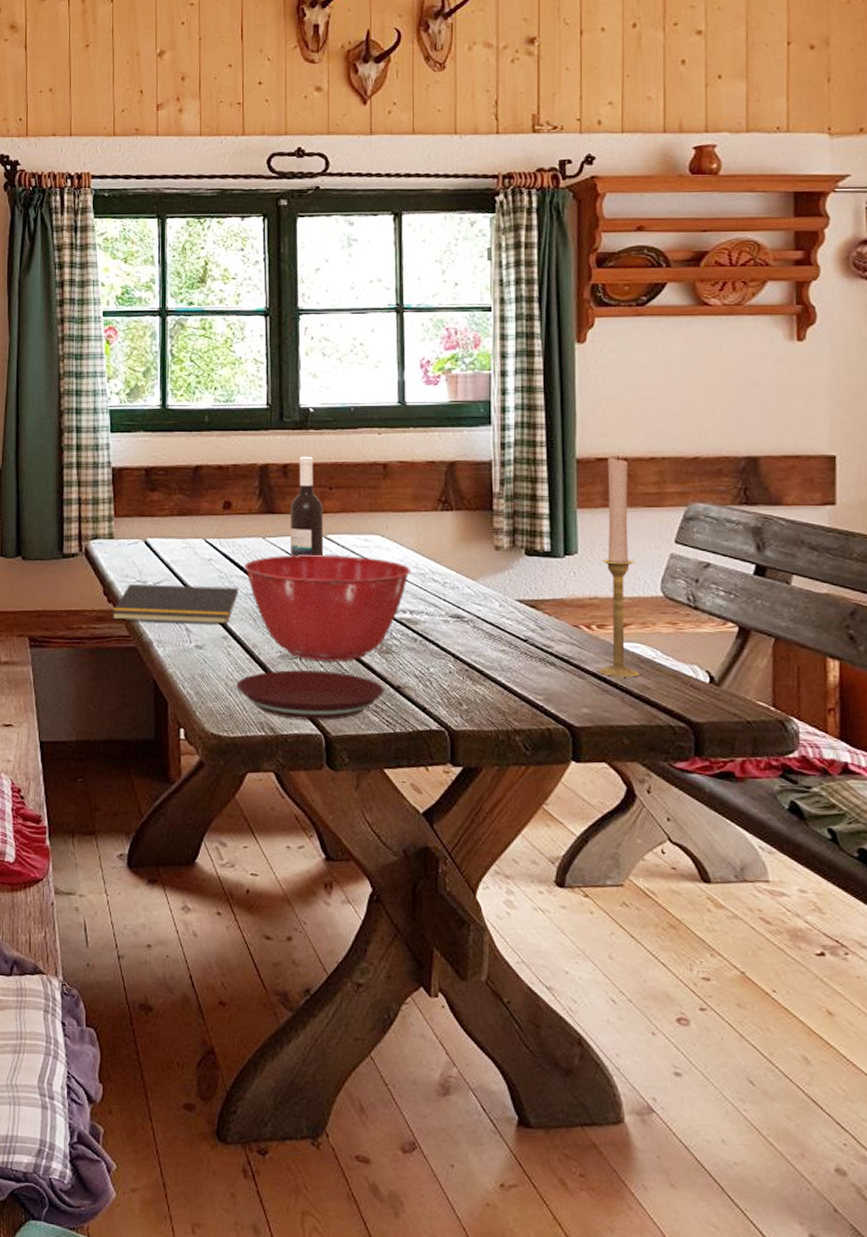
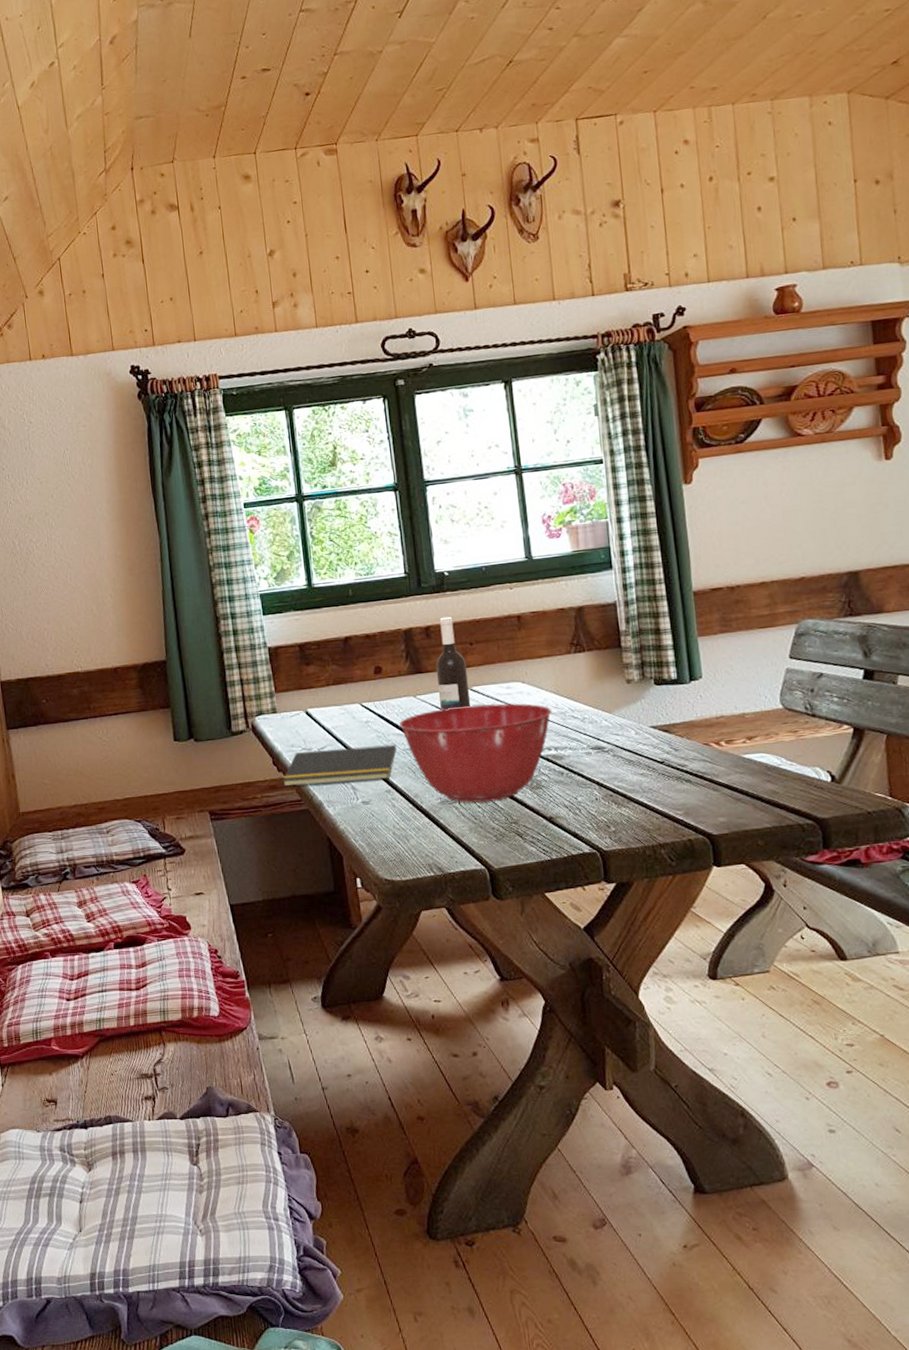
plate: present [236,670,384,721] -> none [403,811,539,858]
candlestick: present [598,455,640,677] -> none [721,584,768,786]

